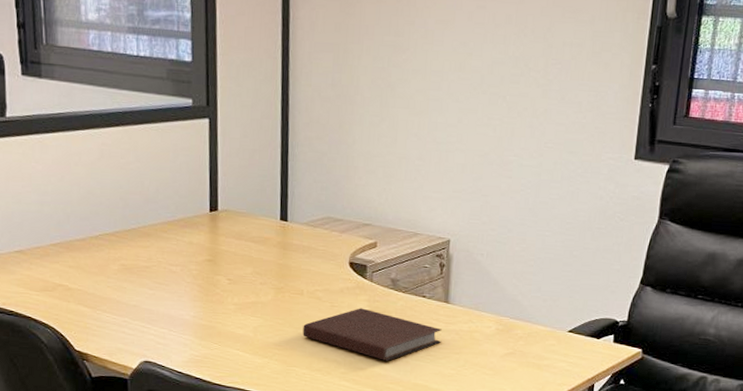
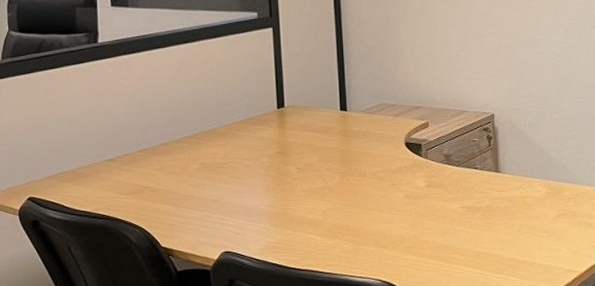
notebook: present [302,308,442,361] -> none [368,184,496,232]

